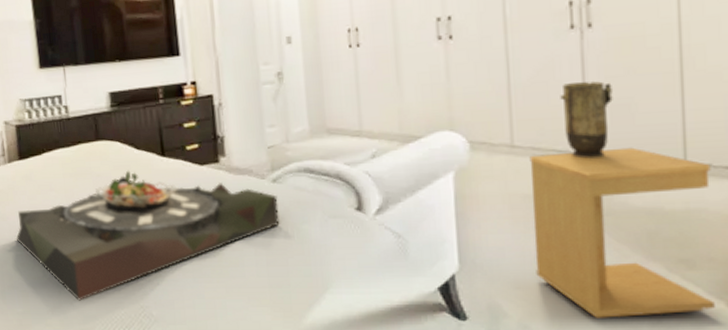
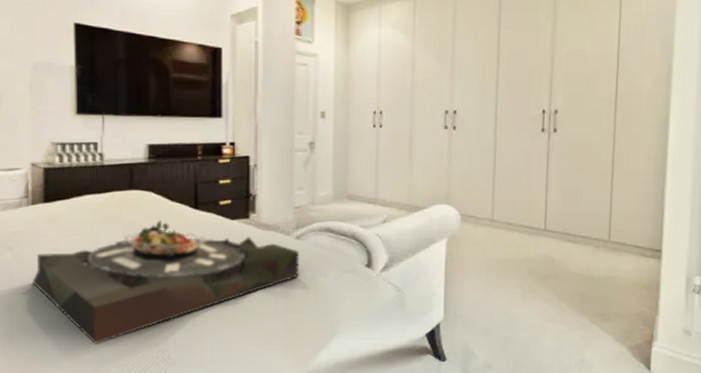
side table: present [529,147,715,318] -> none [500,227,625,359]
vase: present [560,81,613,159] -> none [530,174,566,234]

